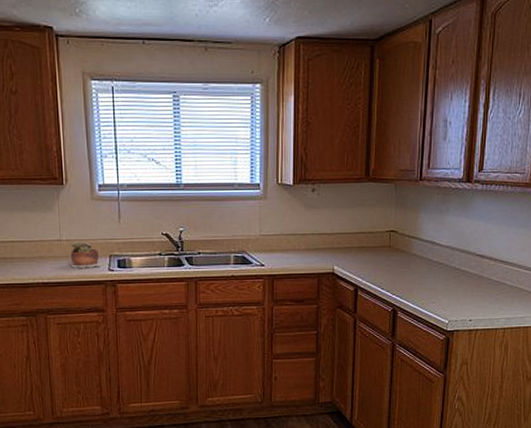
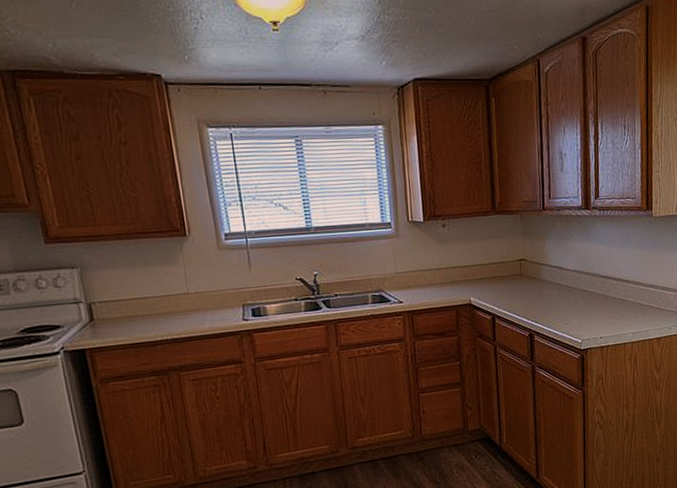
succulent plant: present [69,241,101,268] -> none [199,292,235,321]

